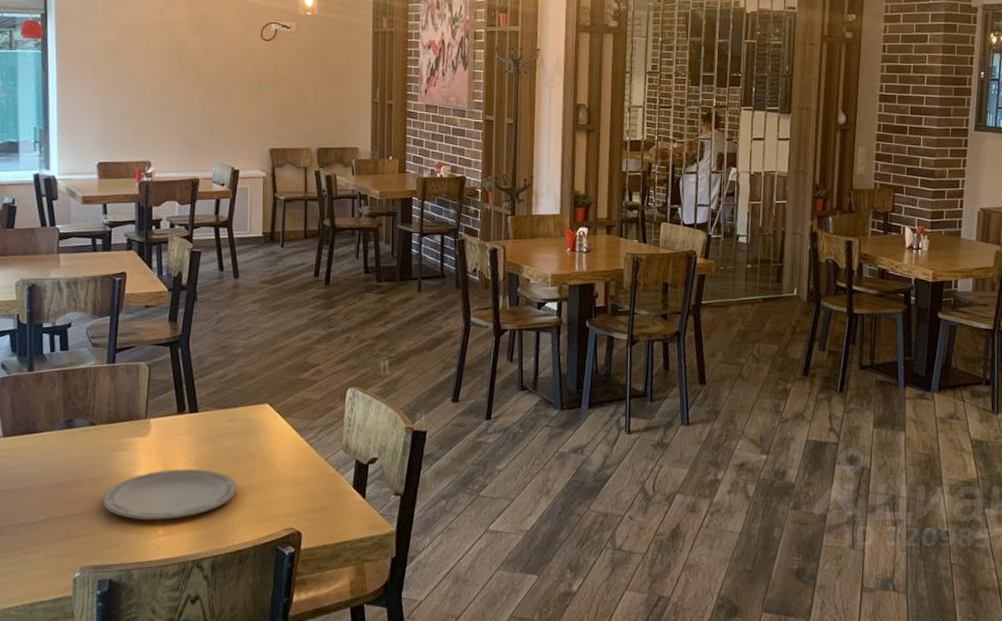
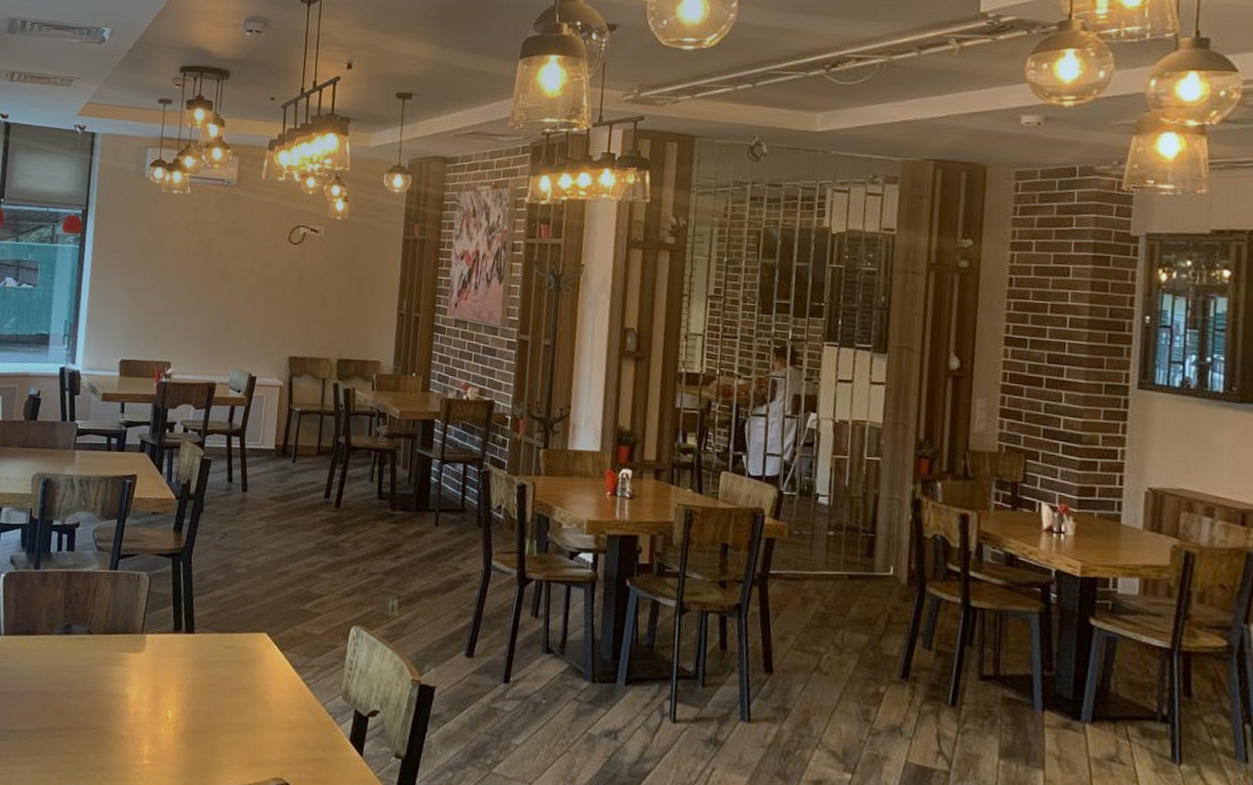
plate: present [103,469,237,520] -> none [91,692,227,749]

